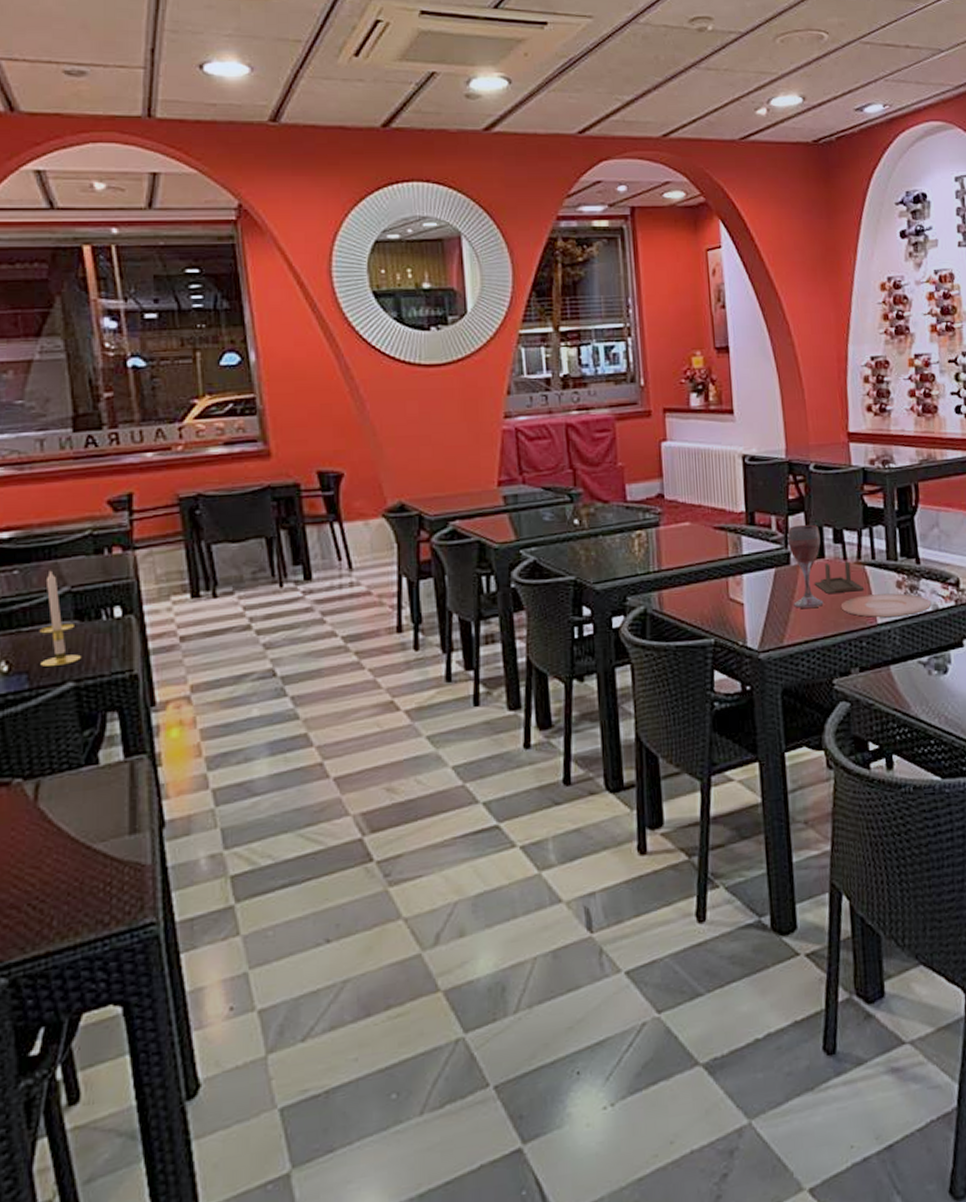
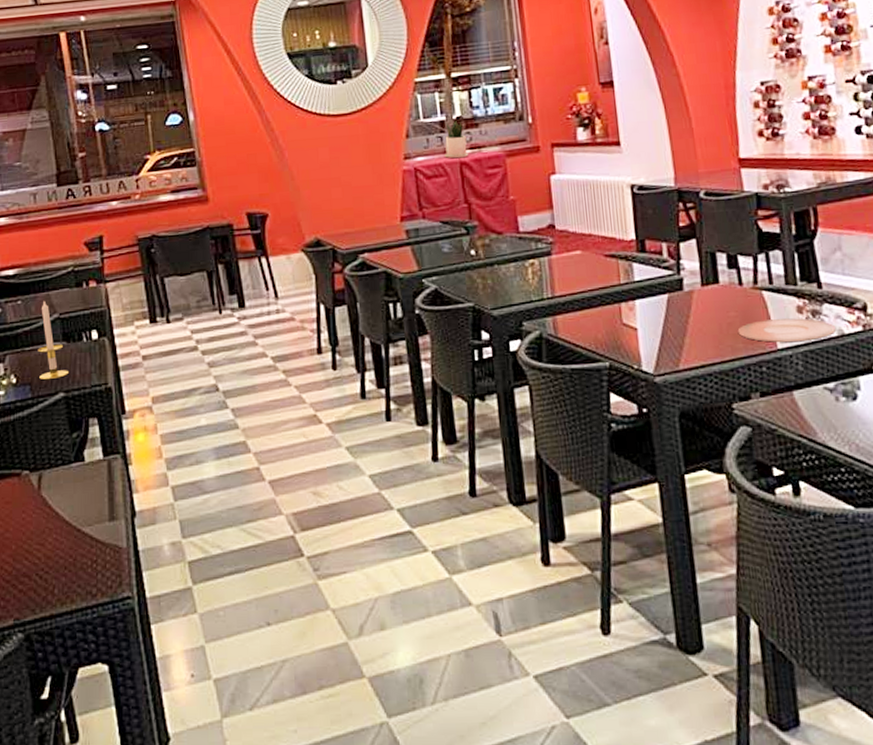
planter: none [548,379,576,420] -> present [443,121,469,159]
cup: present [787,524,824,608] -> none [679,250,720,333]
napkin holder: present [814,561,865,594] -> none [709,286,763,319]

